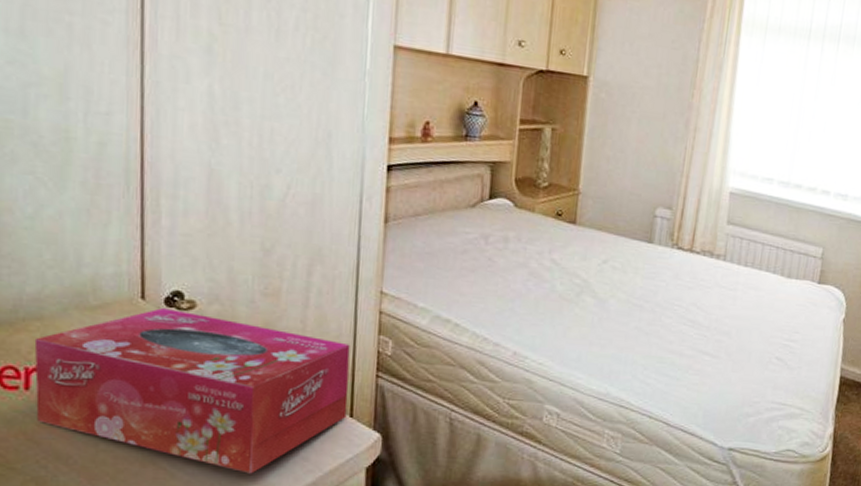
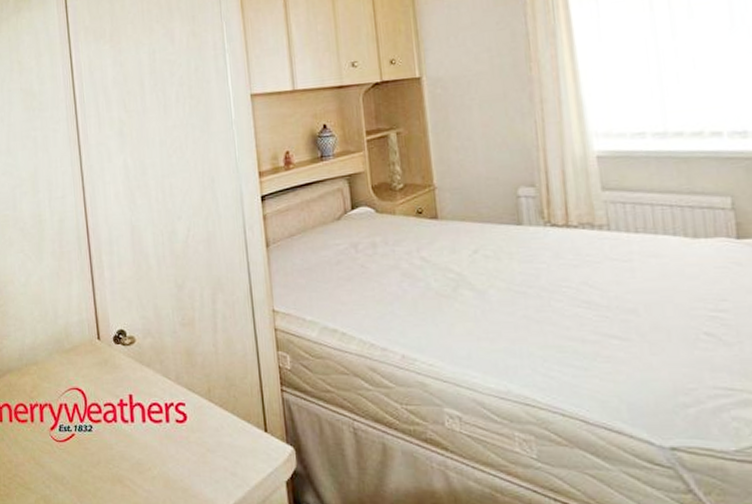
tissue box: present [34,307,350,474] -> none [33,344,262,490]

